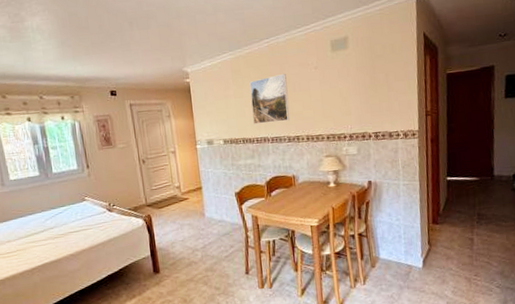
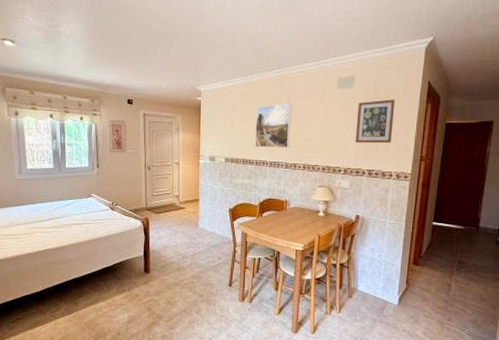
picture frame: none [355,56,394,106] -> present [355,99,395,144]

